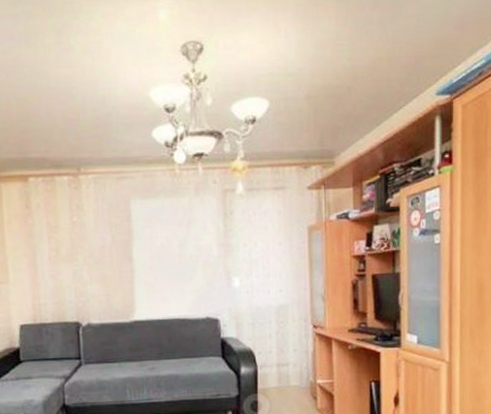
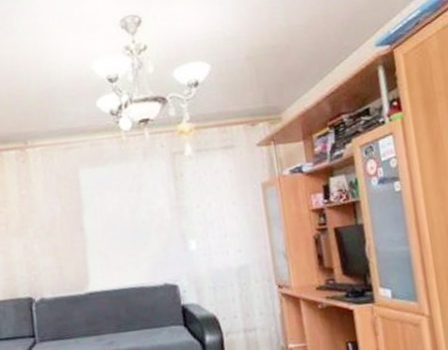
books: present [374,175,402,213] -> none [324,126,357,165]

